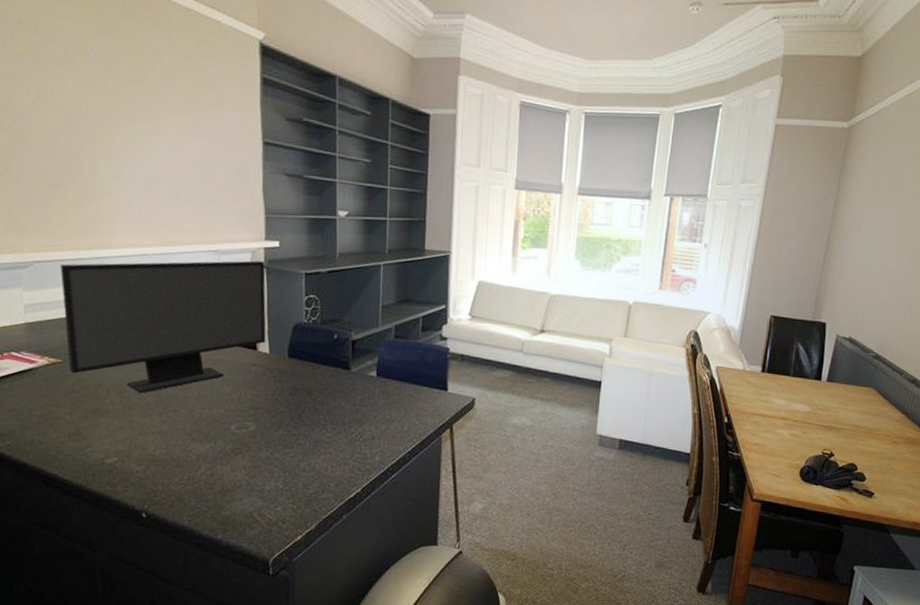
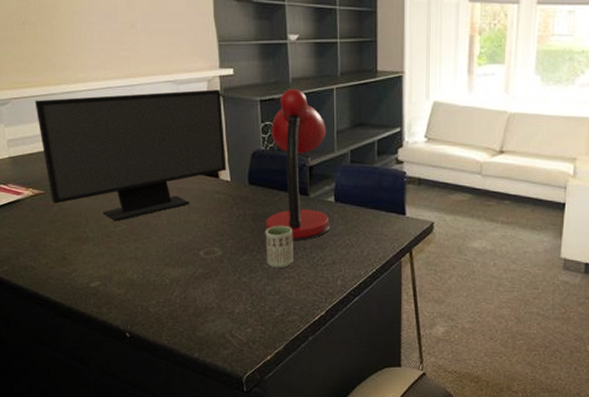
desk lamp: none [301,263,372,415] -> present [264,88,330,241]
cup: none [302,399,332,444] -> present [265,225,293,269]

